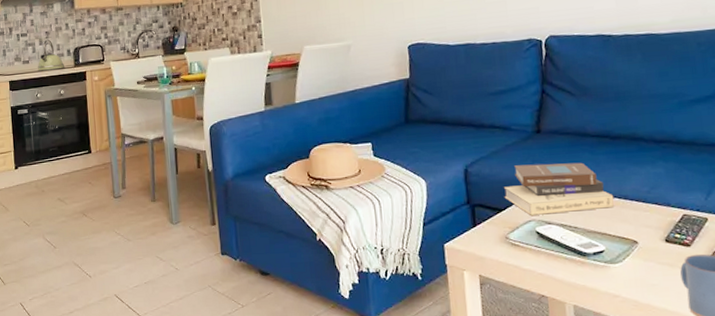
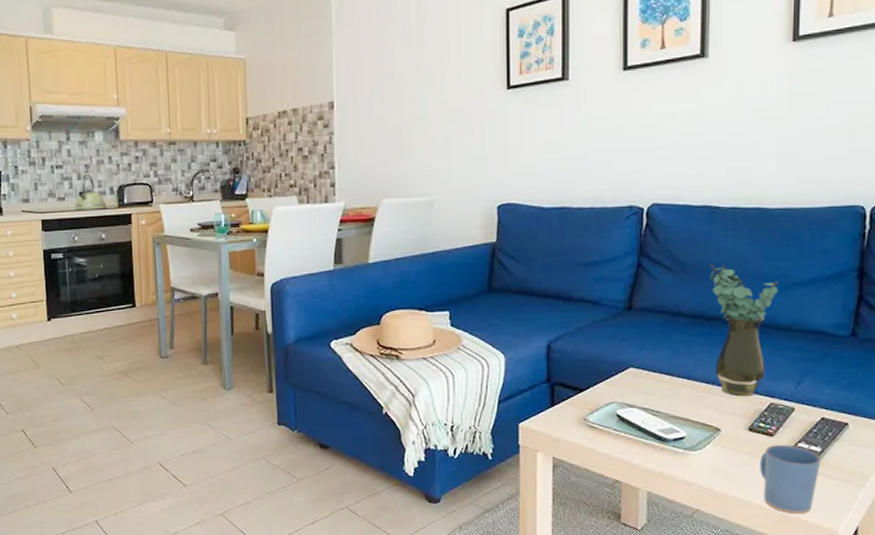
books: present [503,162,614,215] -> none [587,343,702,397]
vase: none [609,86,677,210] -> present [710,263,778,397]

